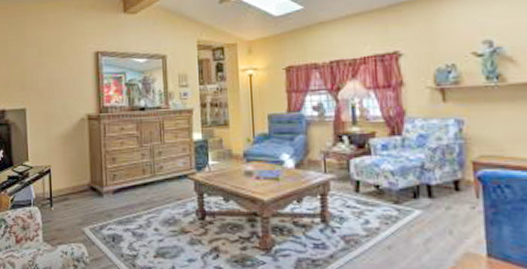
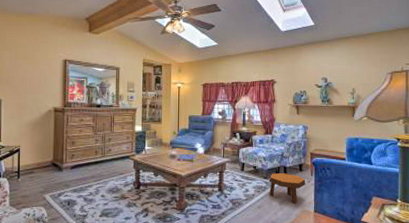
footstool: none [402,195,468,243] -> present [268,173,306,203]

